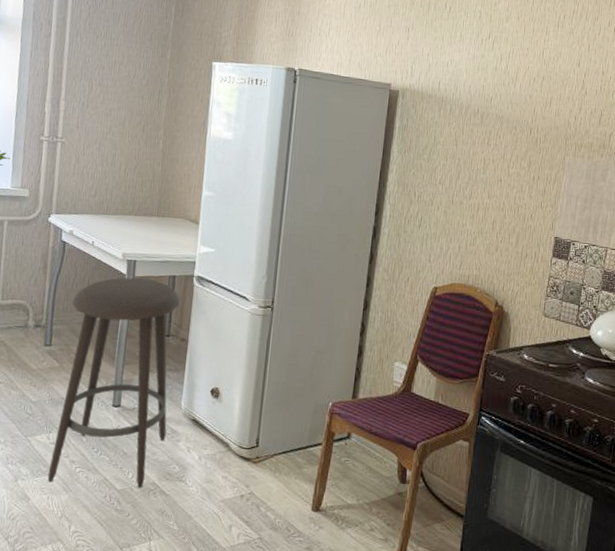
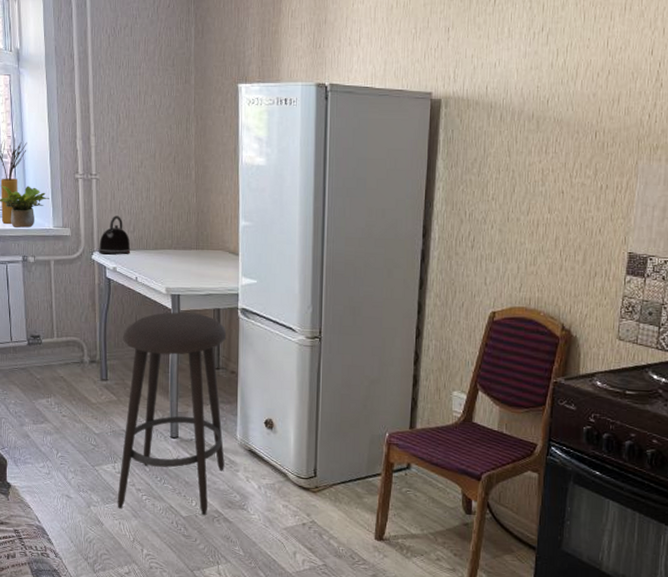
kettle: none [56,179,90,219] -> present [98,216,131,255]

